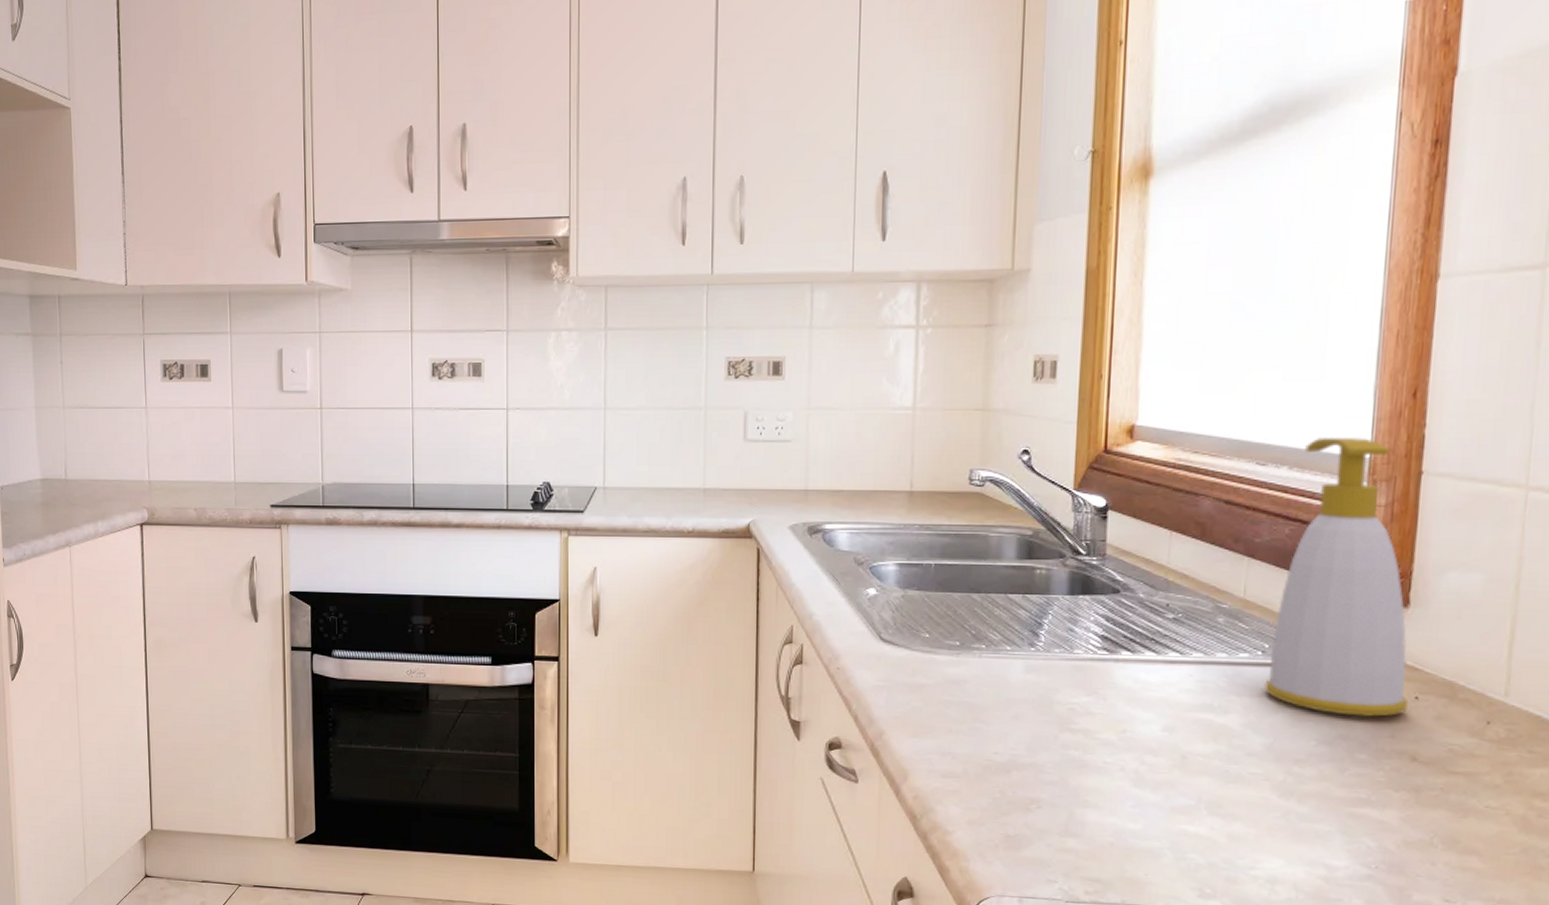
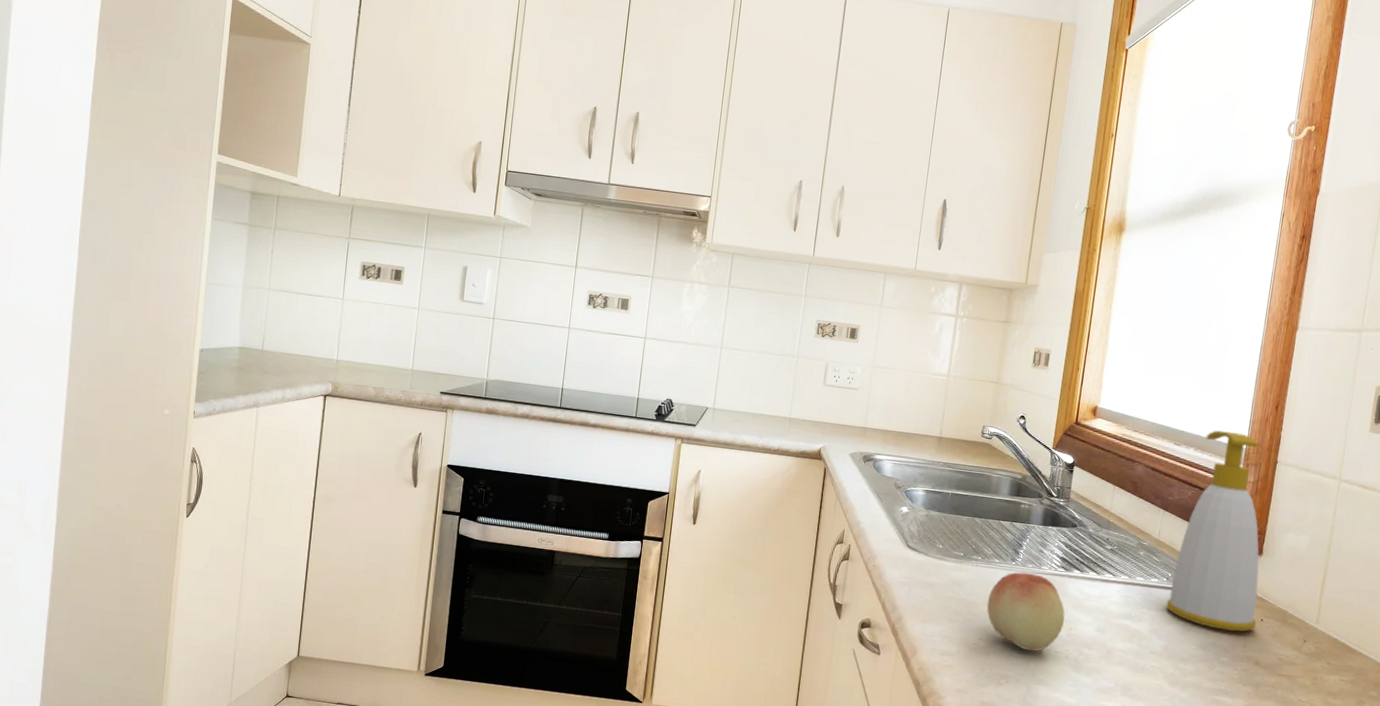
fruit: none [1000,660,1115,765] -> present [986,572,1065,652]

